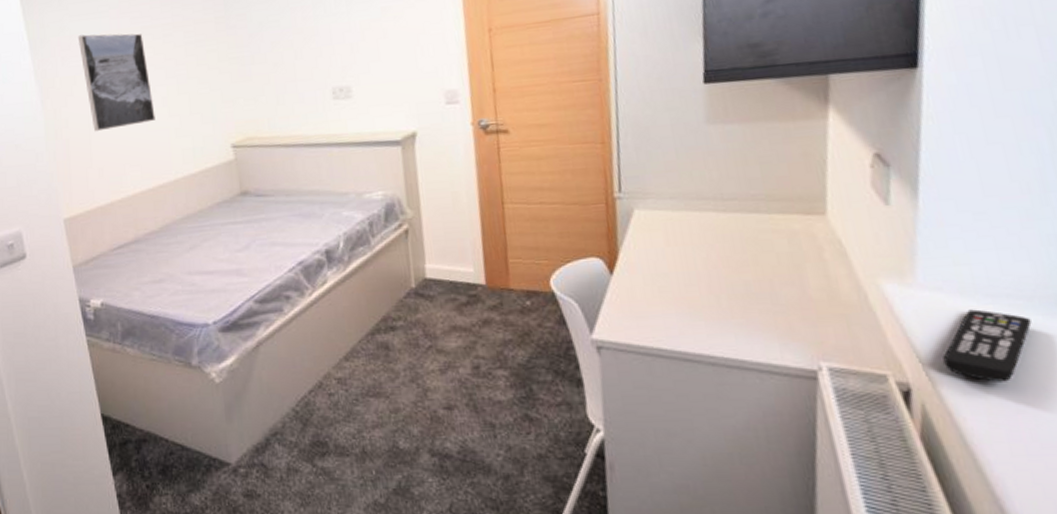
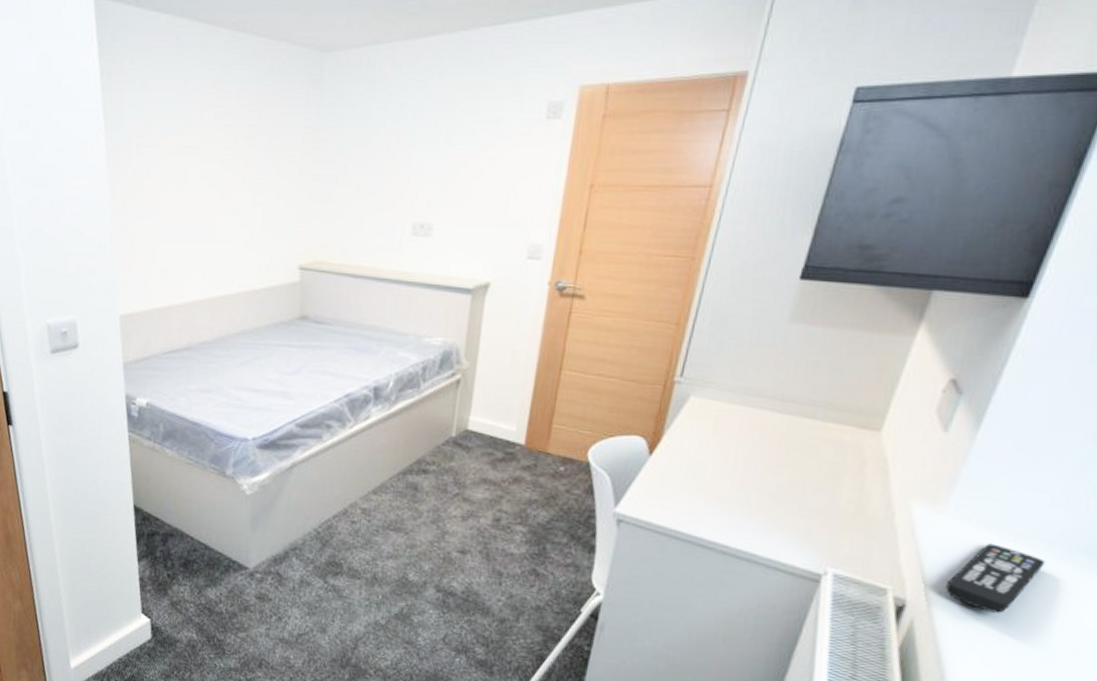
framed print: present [77,33,155,132] -> none [156,123,226,231]

